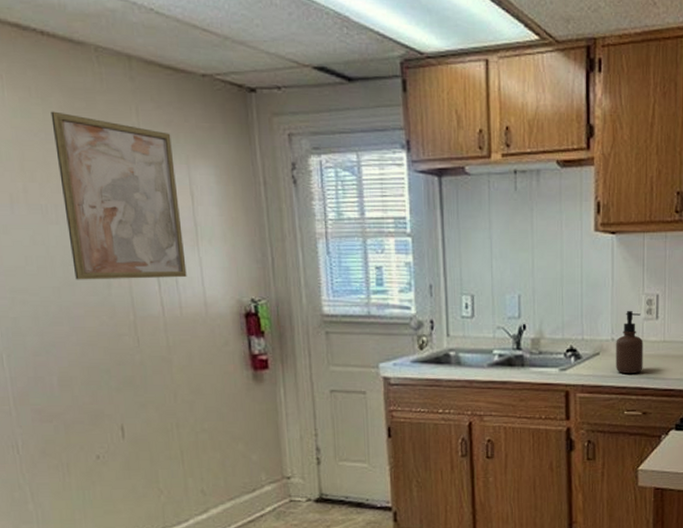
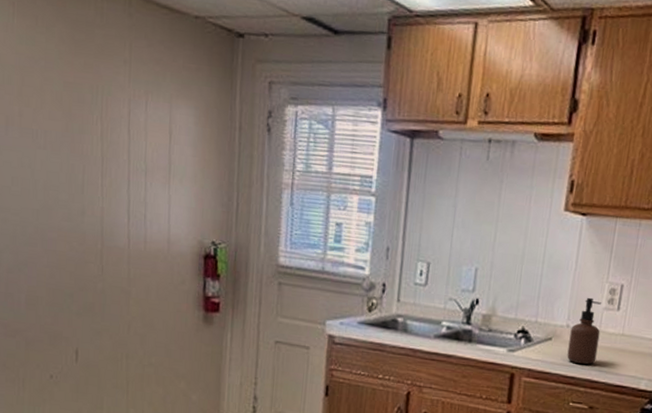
wall art: present [50,111,187,280] -> none [52,41,159,214]

